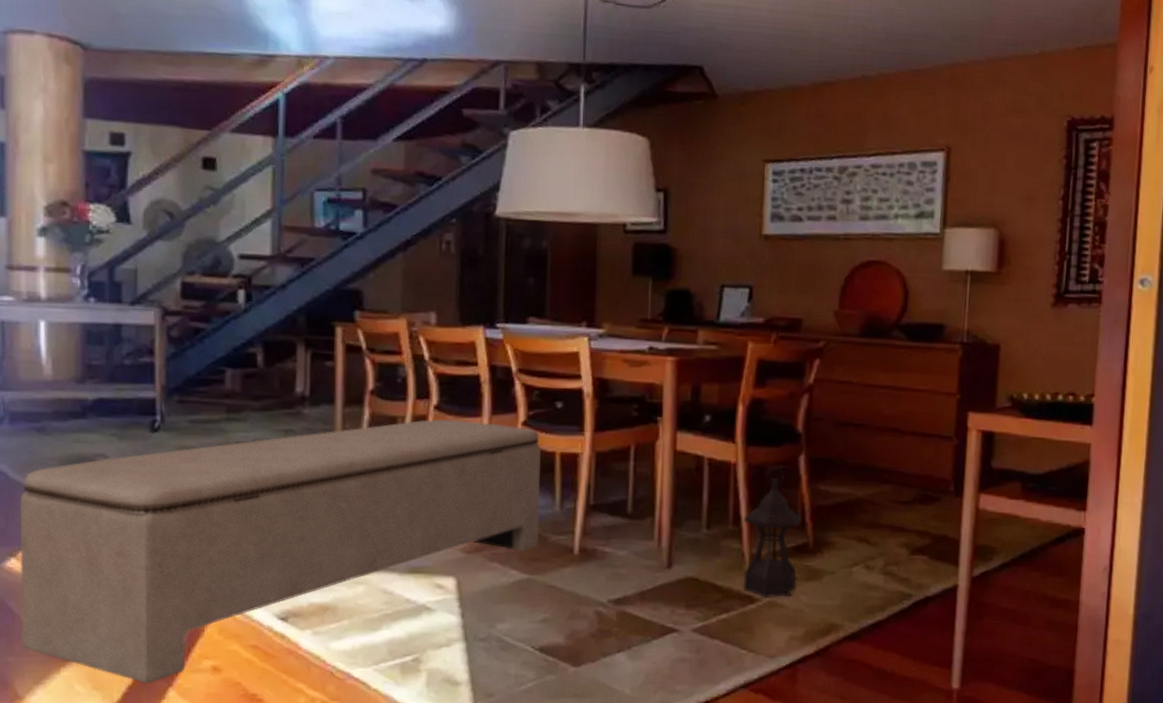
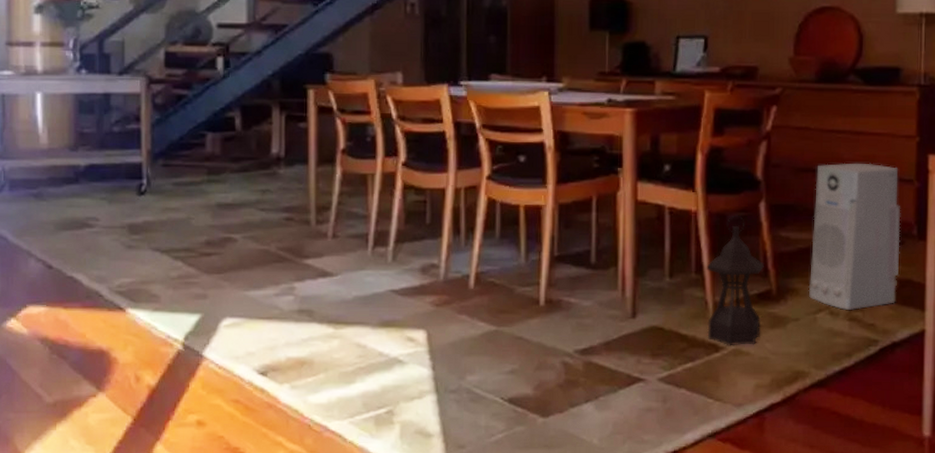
bench: present [19,419,542,684] -> none [19,175,506,438]
air purifier: none [845,418,939,564] -> present [808,163,901,310]

